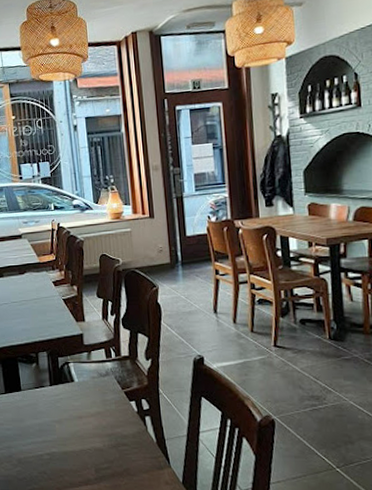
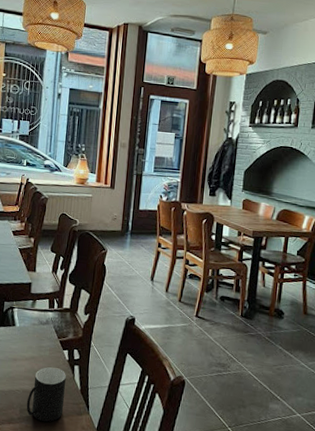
cup: none [100,420,142,480] -> present [26,366,66,422]

